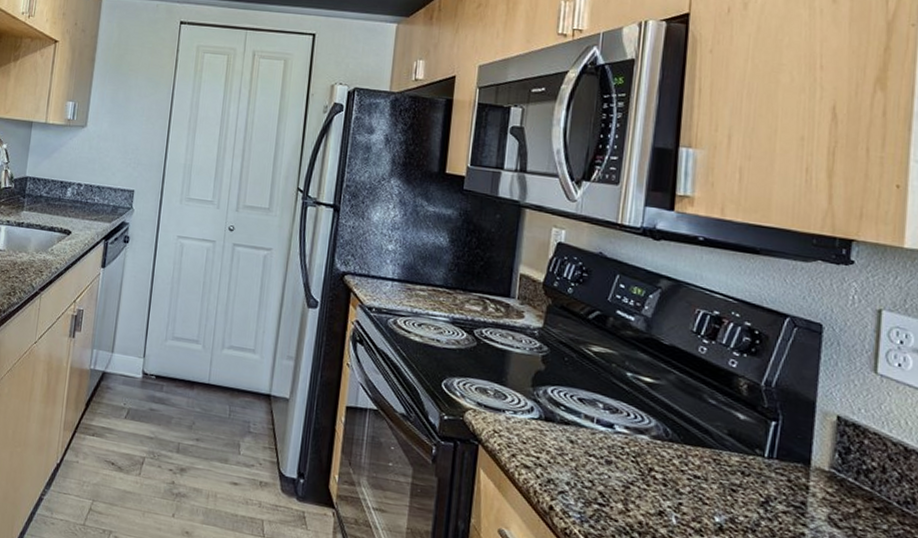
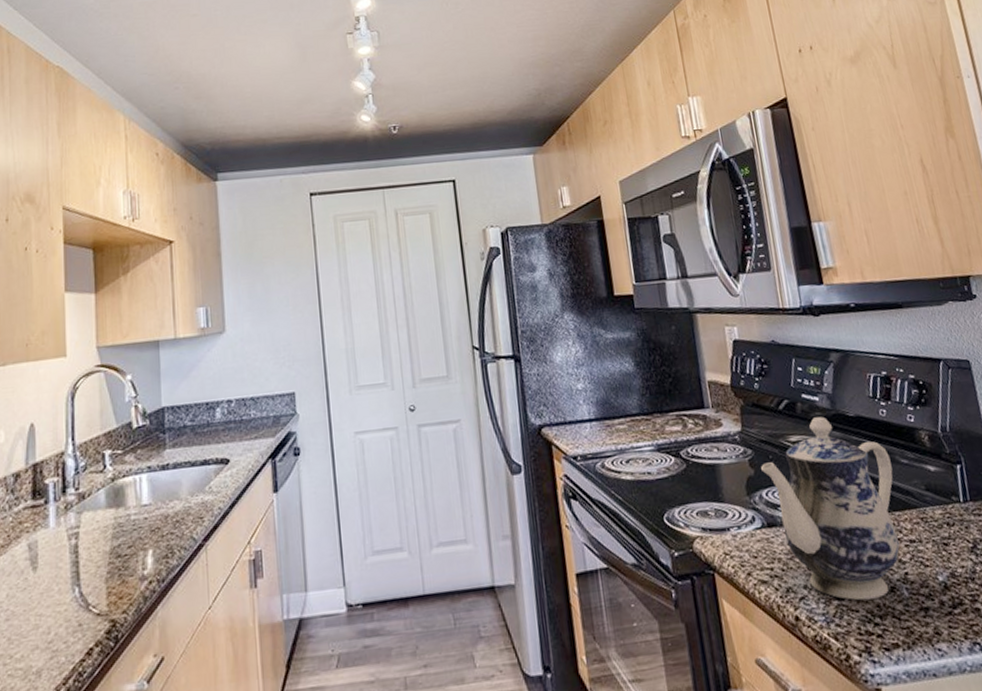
teapot: none [553,335,697,517] -> present [761,416,900,601]

